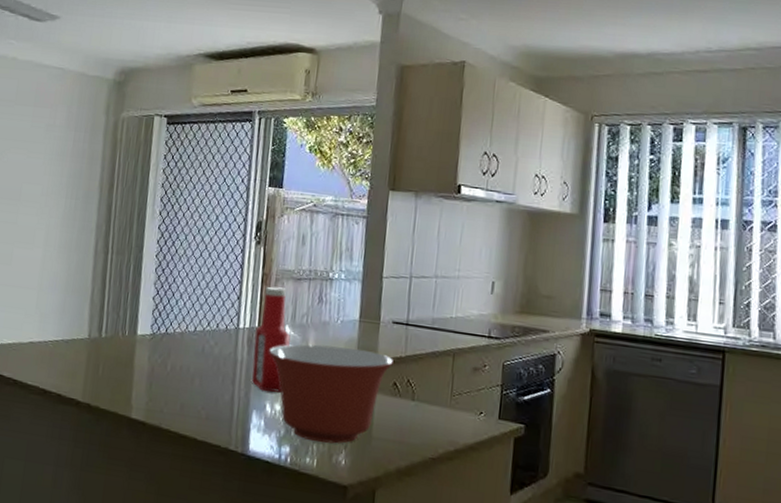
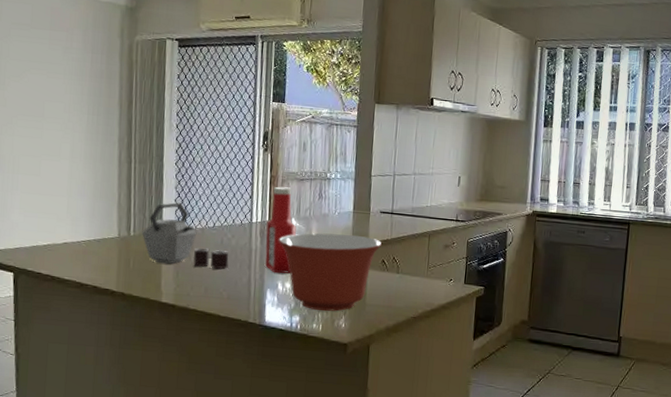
kettle: none [114,300,211,383] -> present [142,202,229,270]

